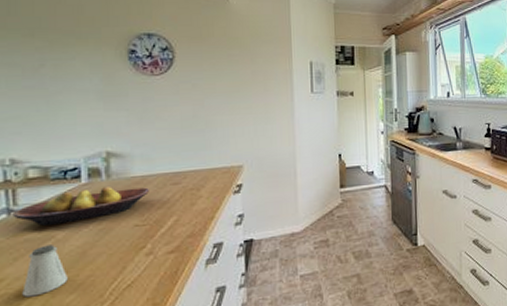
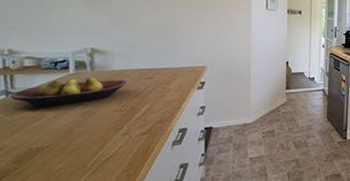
saltshaker: present [22,244,68,297] -> none [18,122,56,164]

